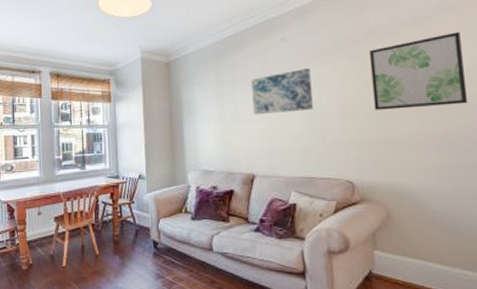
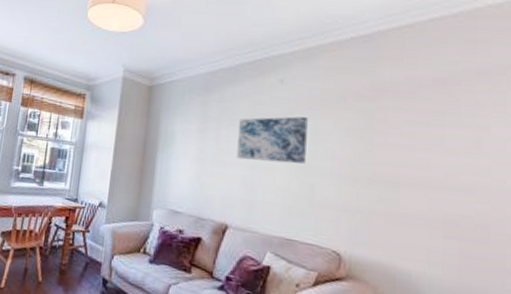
wall art: present [370,31,468,110] -> none [377,103,491,188]

